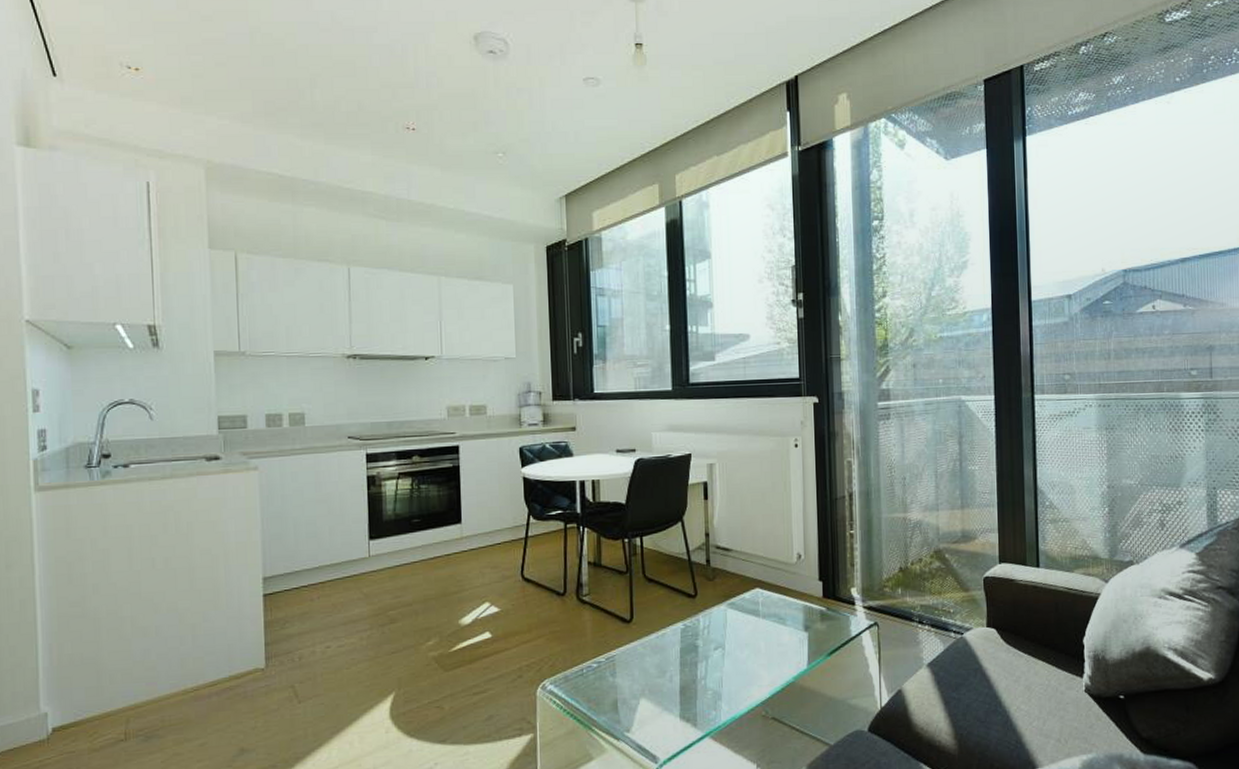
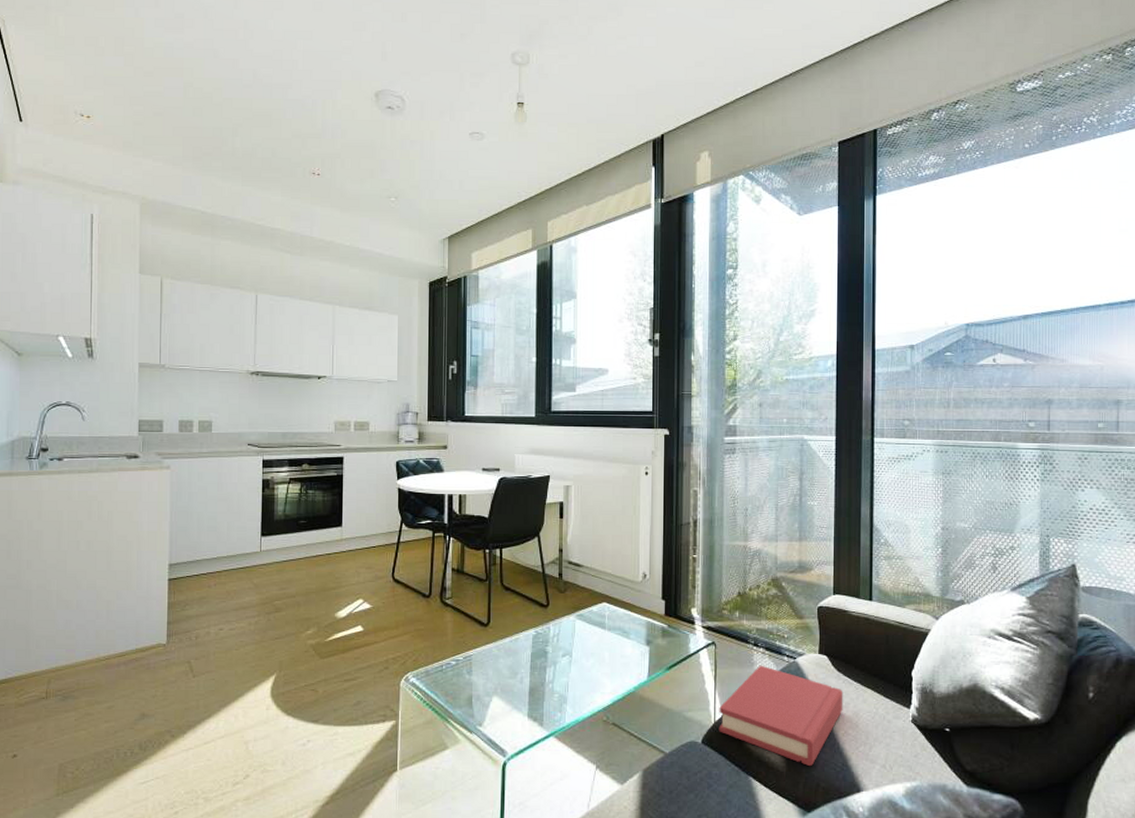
hardback book: none [885,643,1015,747] -> present [719,665,843,767]

